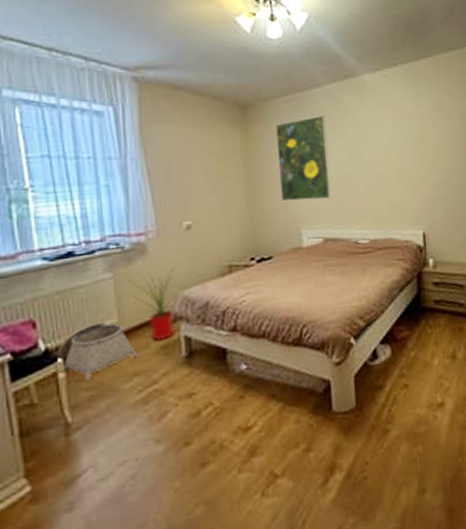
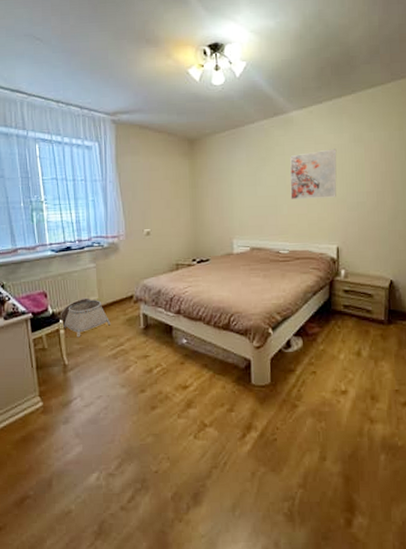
house plant: present [128,267,181,341] -> none [106,262,142,315]
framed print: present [275,114,331,202] -> none [216,146,259,217]
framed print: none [365,118,419,178] -> present [290,149,337,199]

